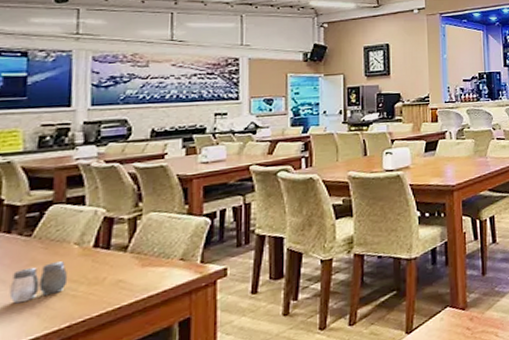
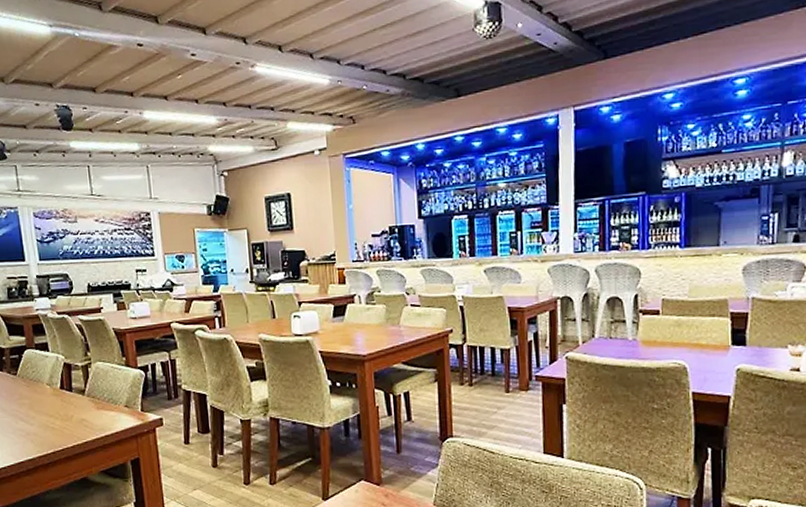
salt and pepper shaker: present [9,261,68,304] -> none [9,398,47,429]

